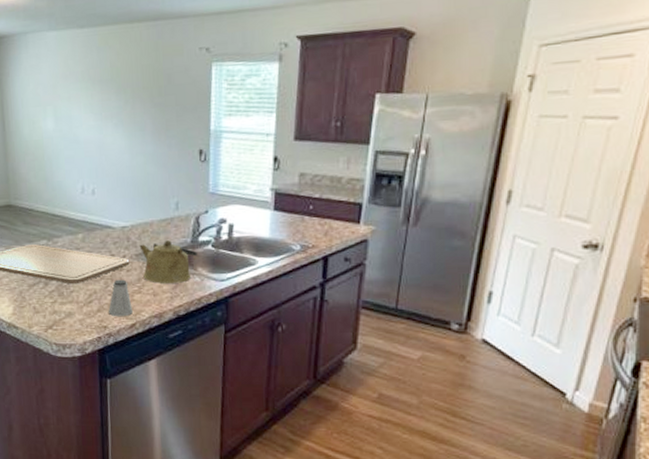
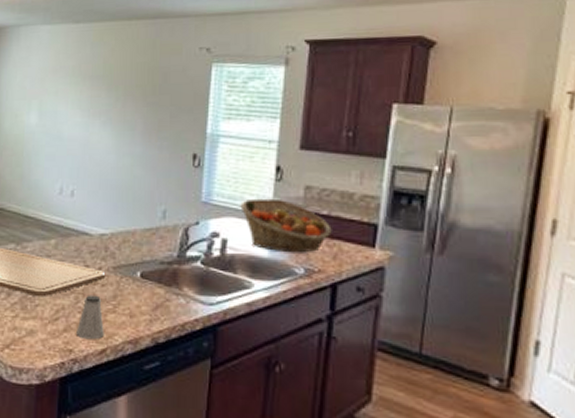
kettle: present [139,240,197,284] -> none [118,253,184,304]
fruit basket: none [243,186,323,233] -> present [240,198,332,253]

